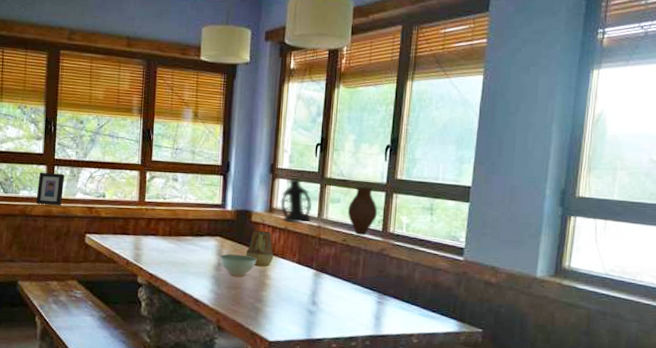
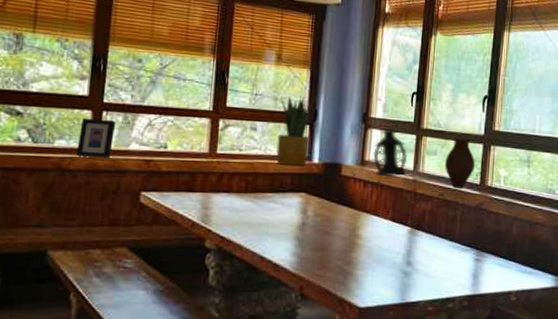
planter: none [194,148,227,212] -> present [276,95,314,166]
bowl: present [220,254,257,278] -> none [304,211,347,238]
pitcher: present [246,230,274,267] -> none [335,185,366,225]

